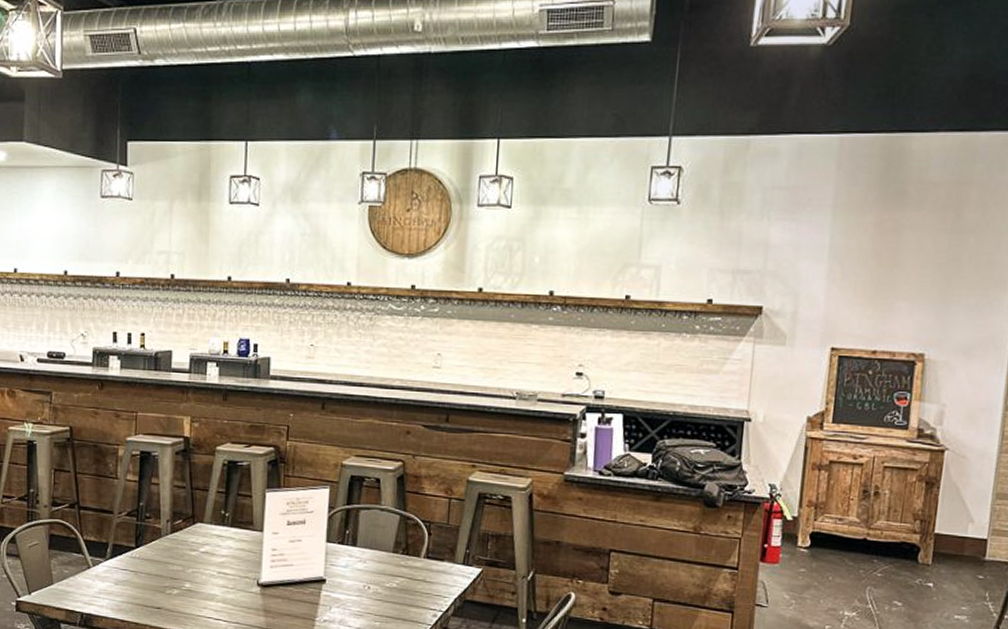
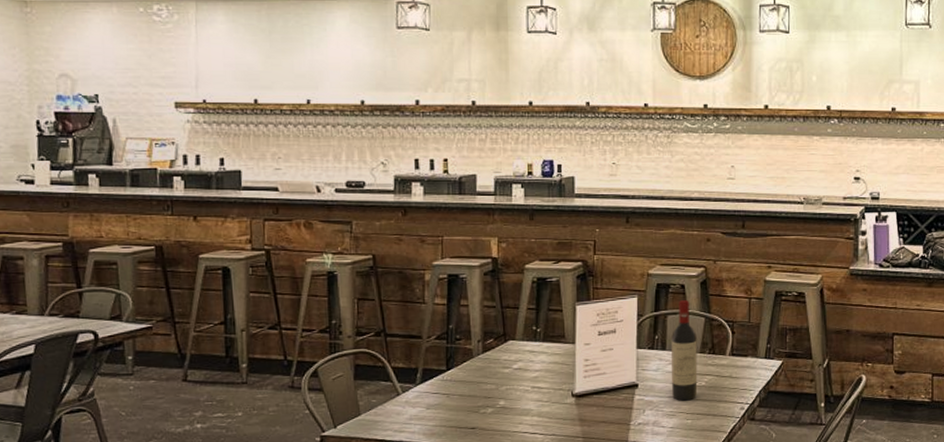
wine bottle: none [361,495,391,602] -> present [671,300,698,401]

